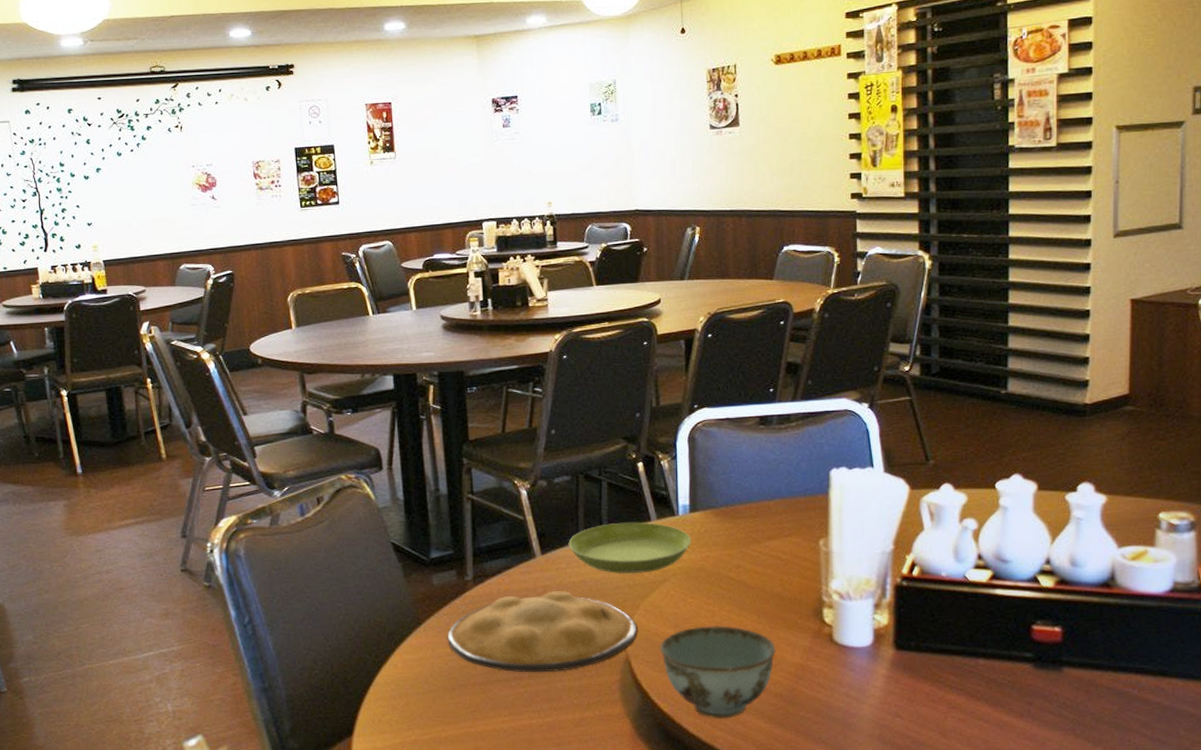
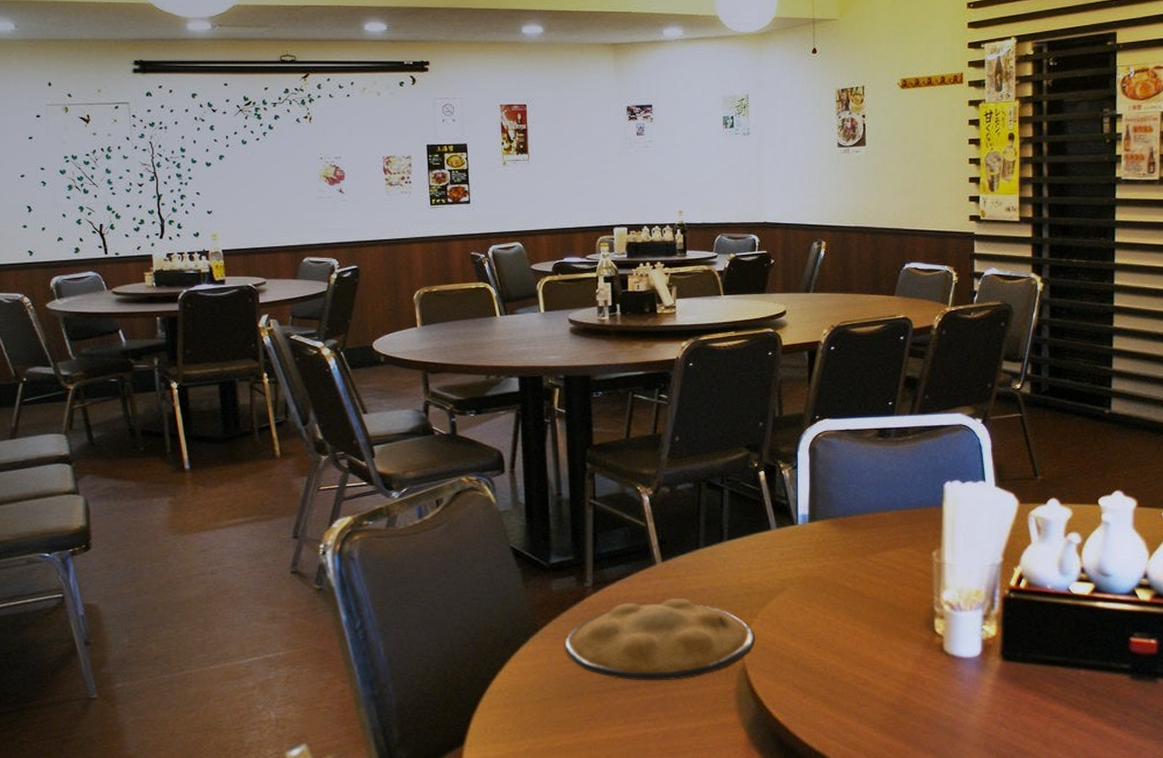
saucer: present [568,522,692,573] -> none [689,530,810,581]
bowl: present [660,625,776,719] -> none [776,634,889,728]

